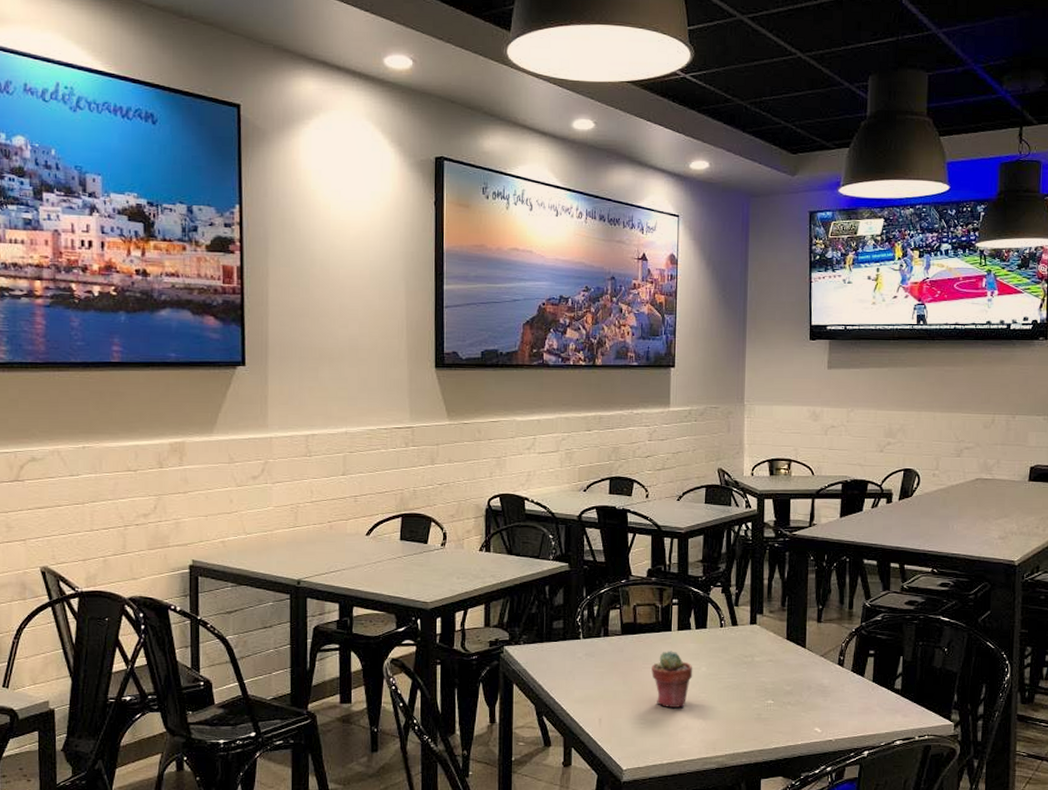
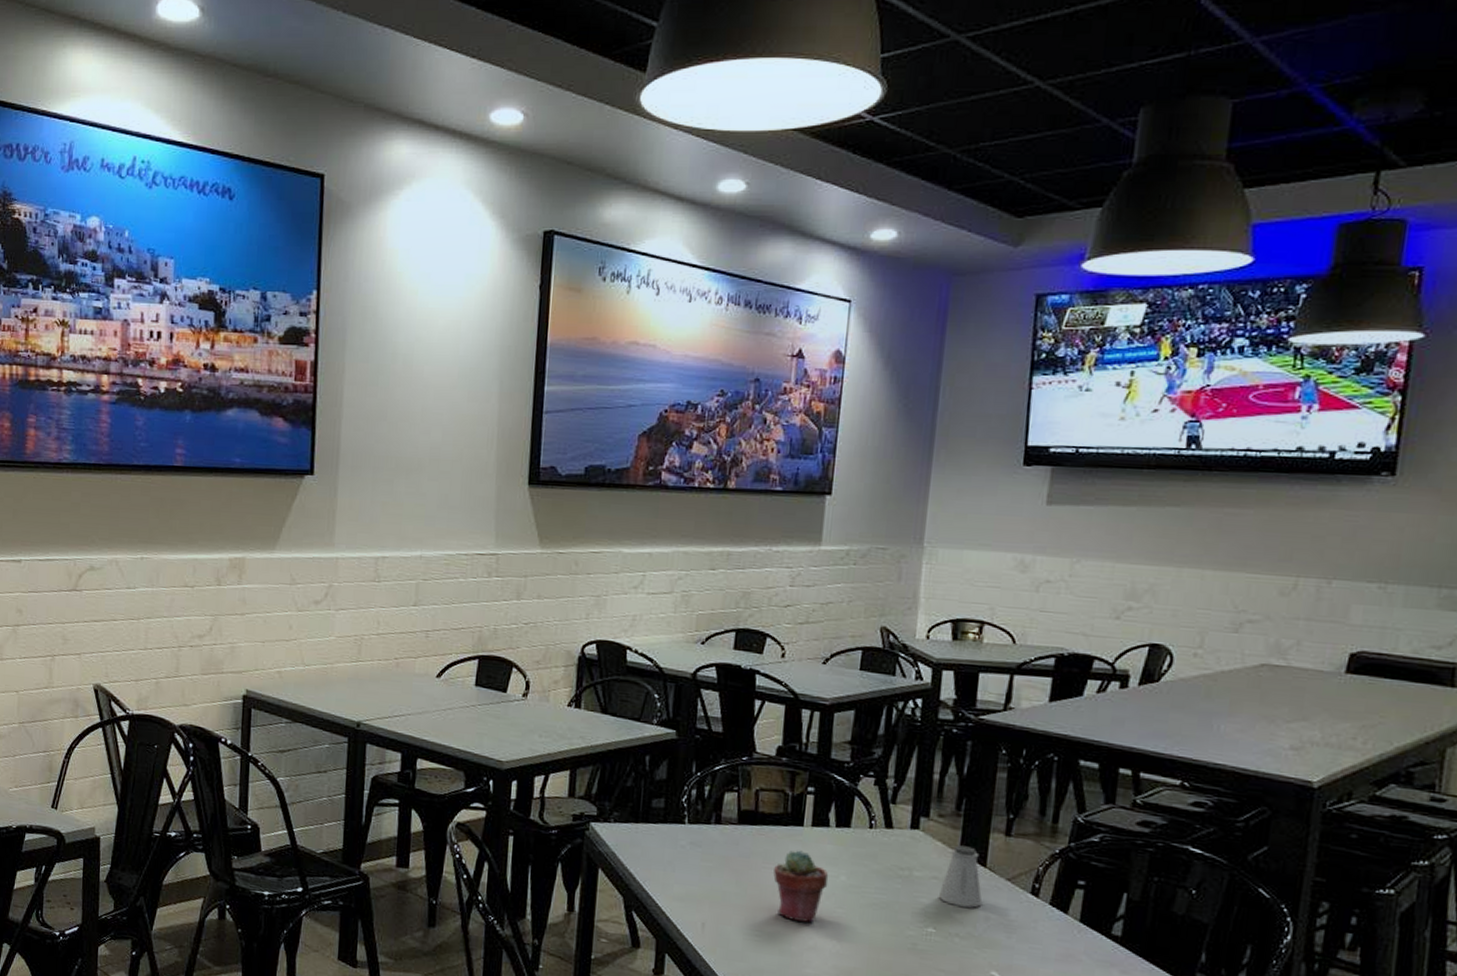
saltshaker: none [773,633,805,681] -> present [938,845,983,908]

